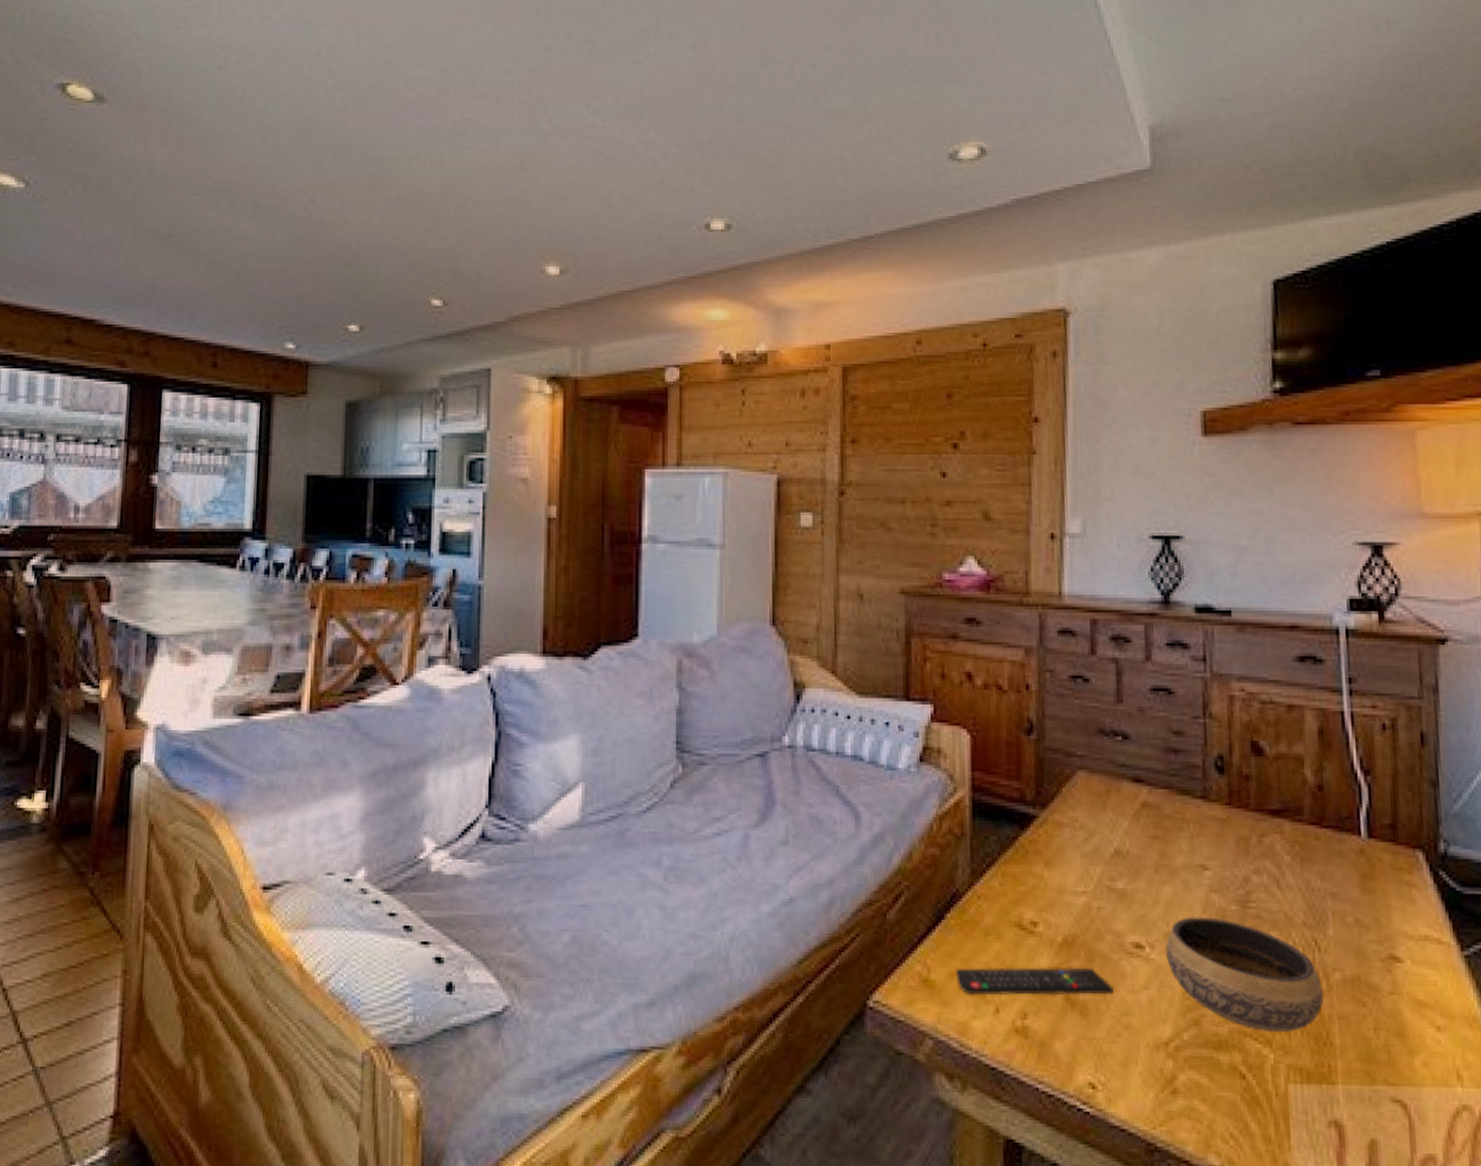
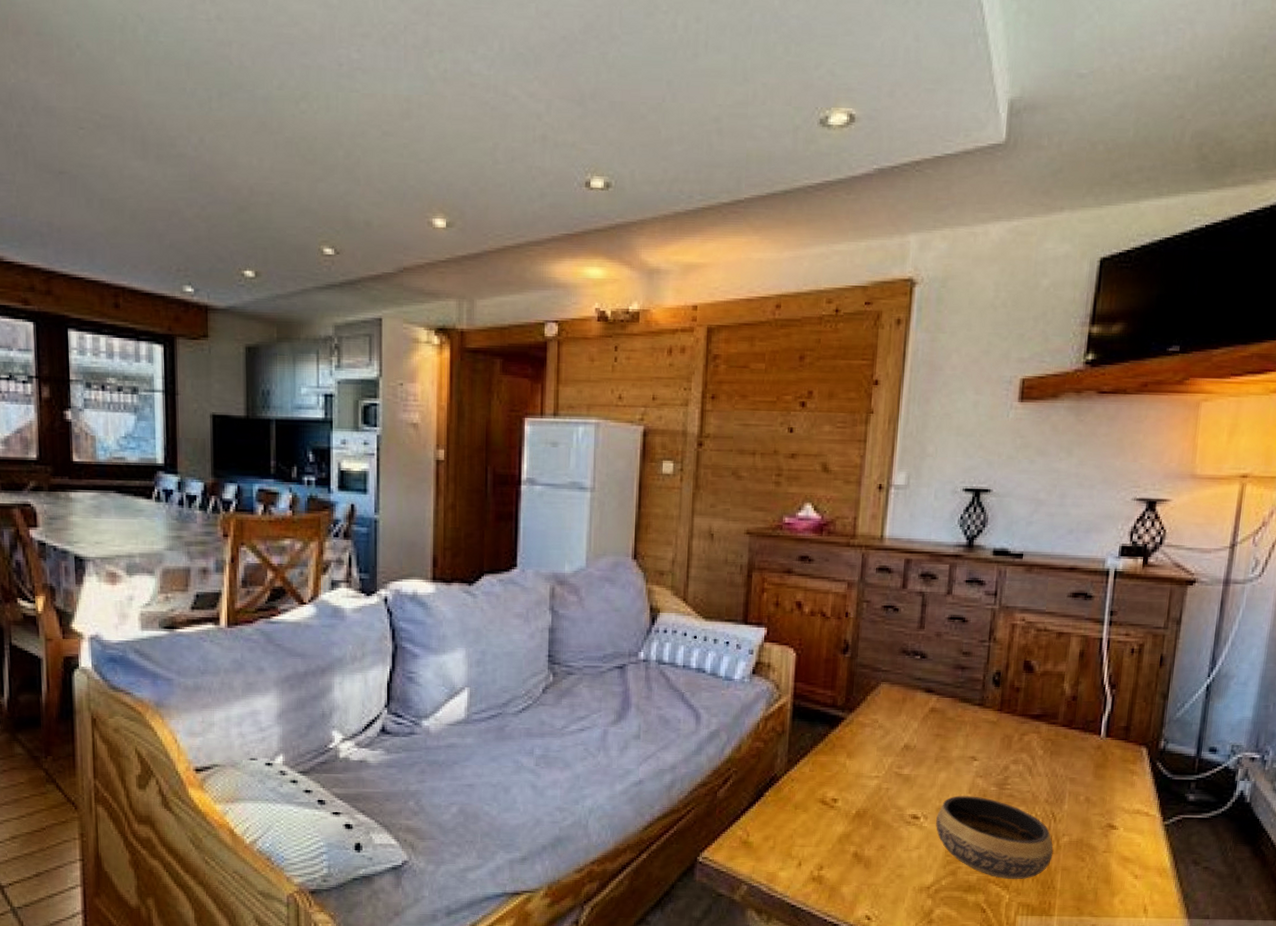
remote control: present [956,967,1114,996] -> none [769,832,892,853]

